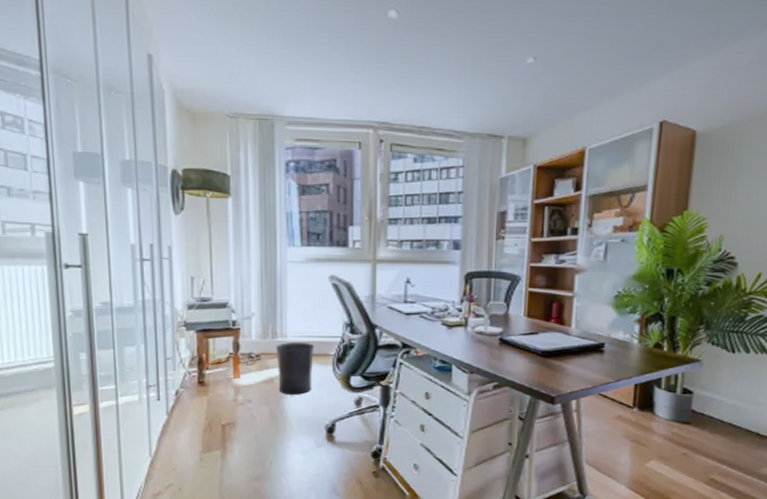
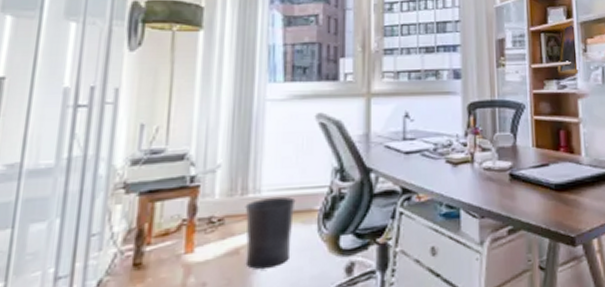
picture frame: none [557,199,581,251] -> present [557,26,579,77]

